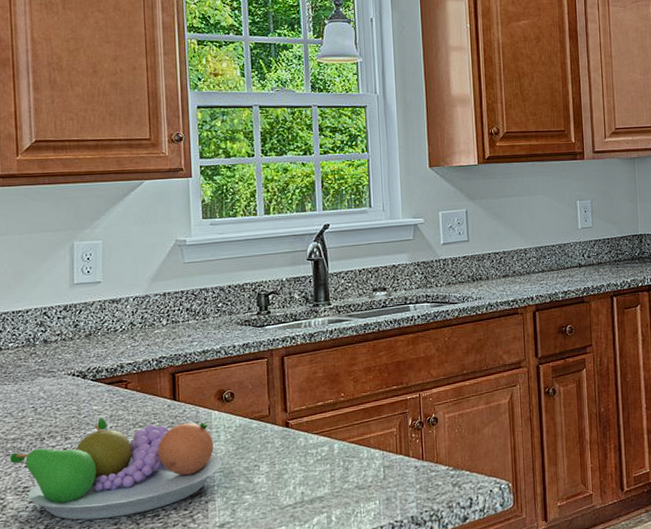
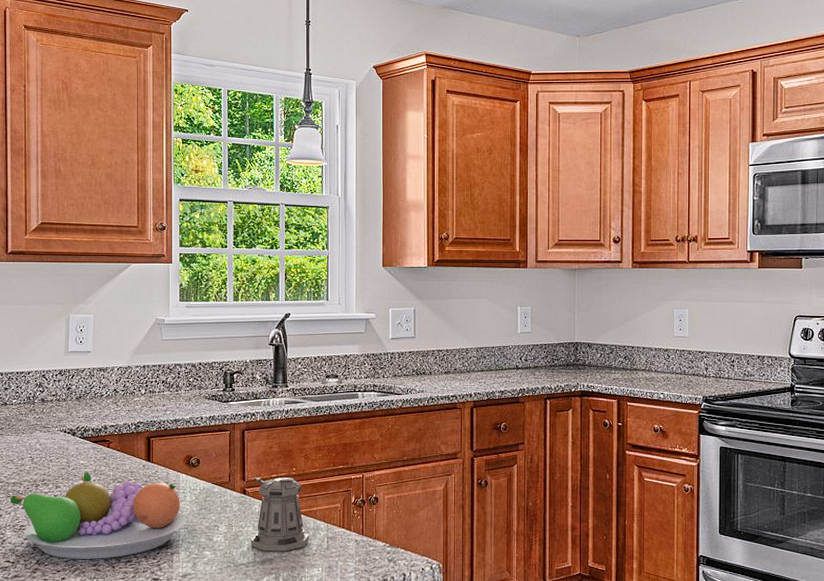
pepper shaker: none [297,404,363,489] -> present [251,477,309,552]

